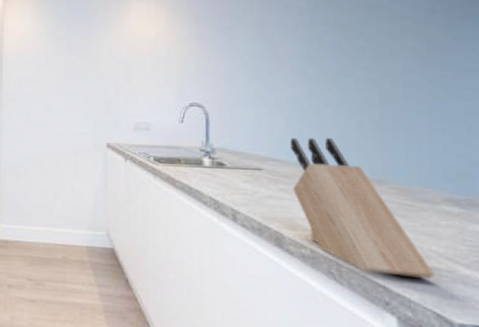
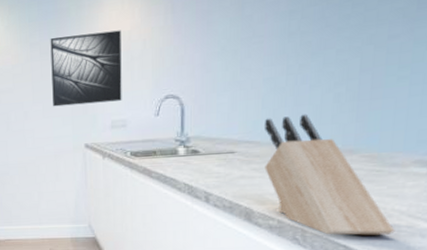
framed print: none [76,34,147,103] -> present [50,30,122,107]

